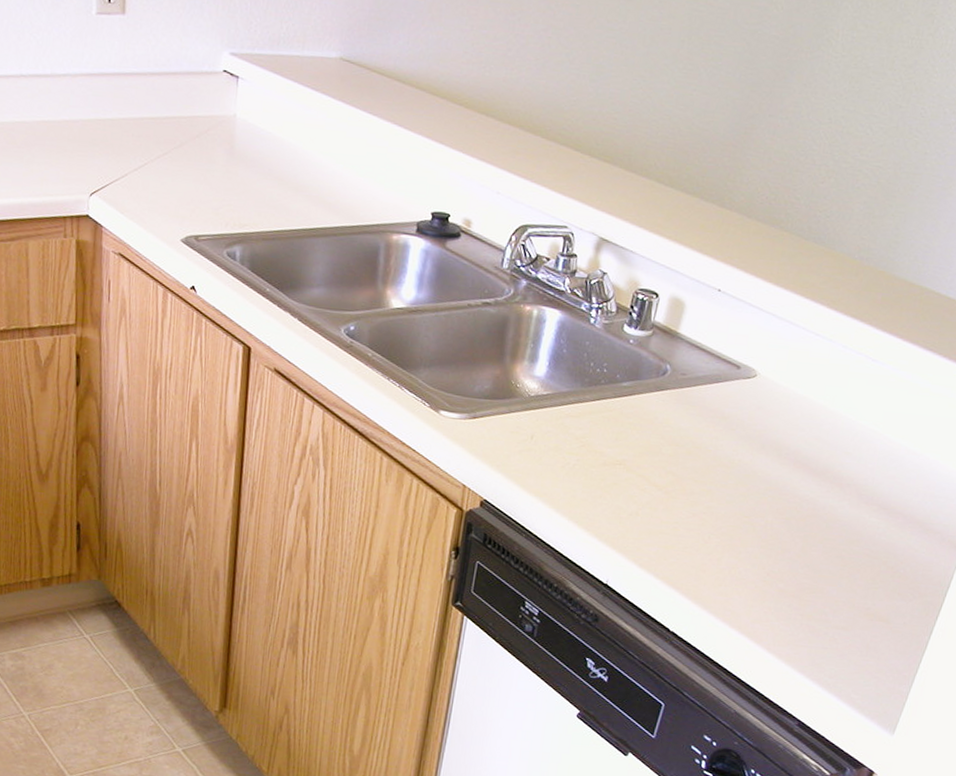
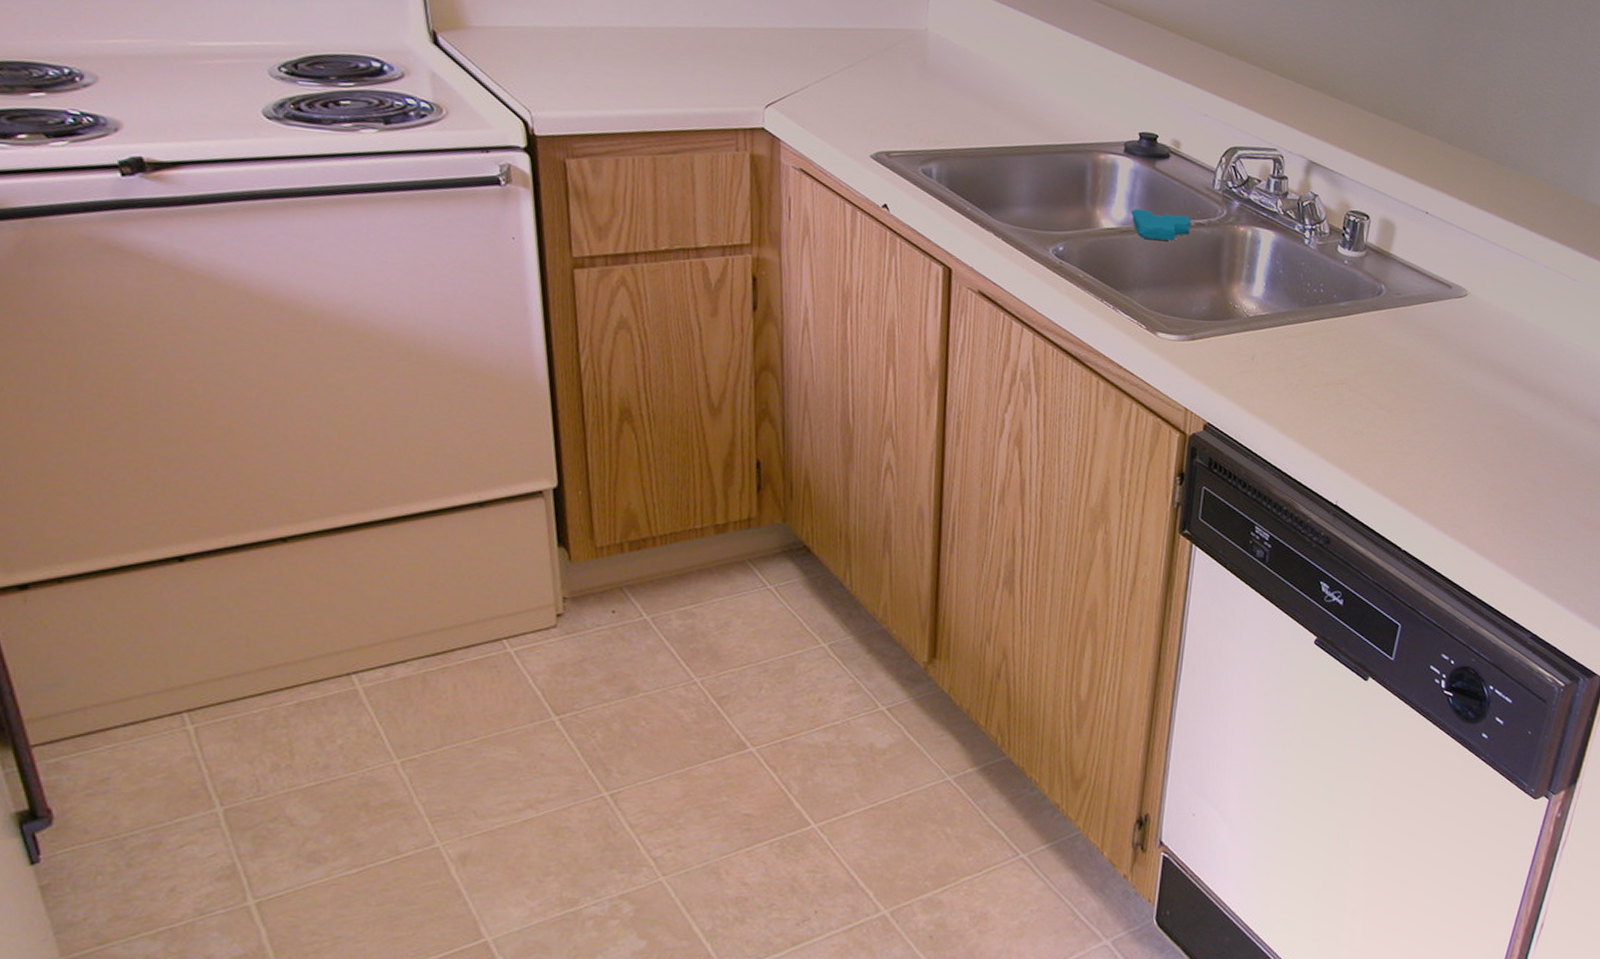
sponge: none [420,288,479,320] -> present [1131,208,1191,241]

